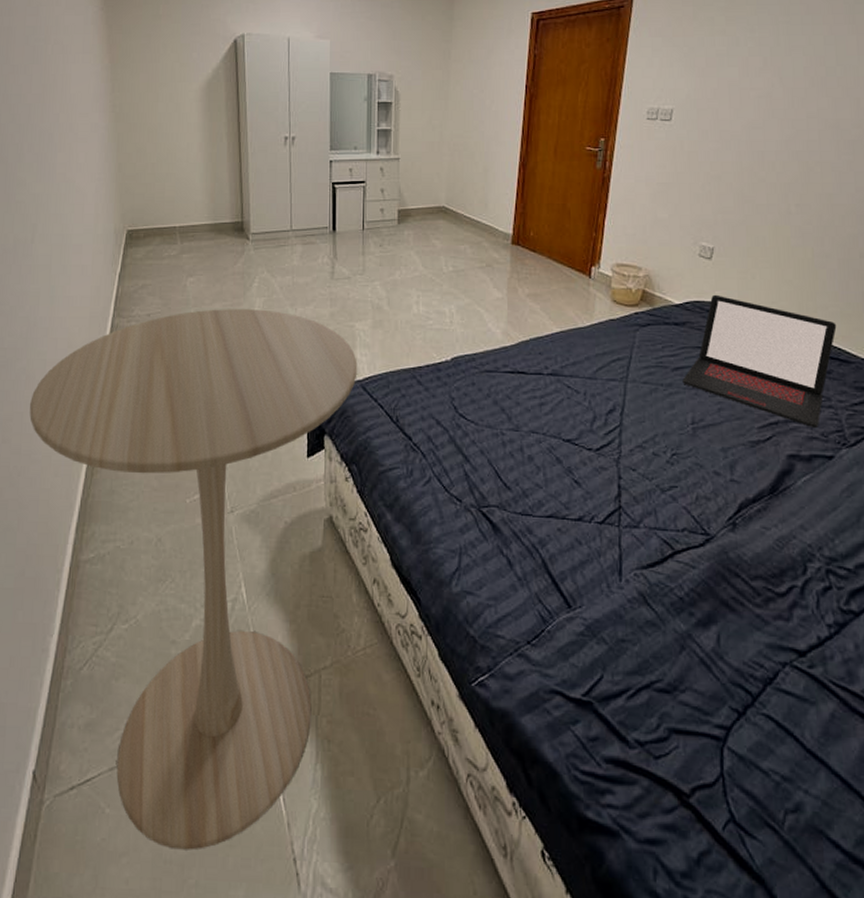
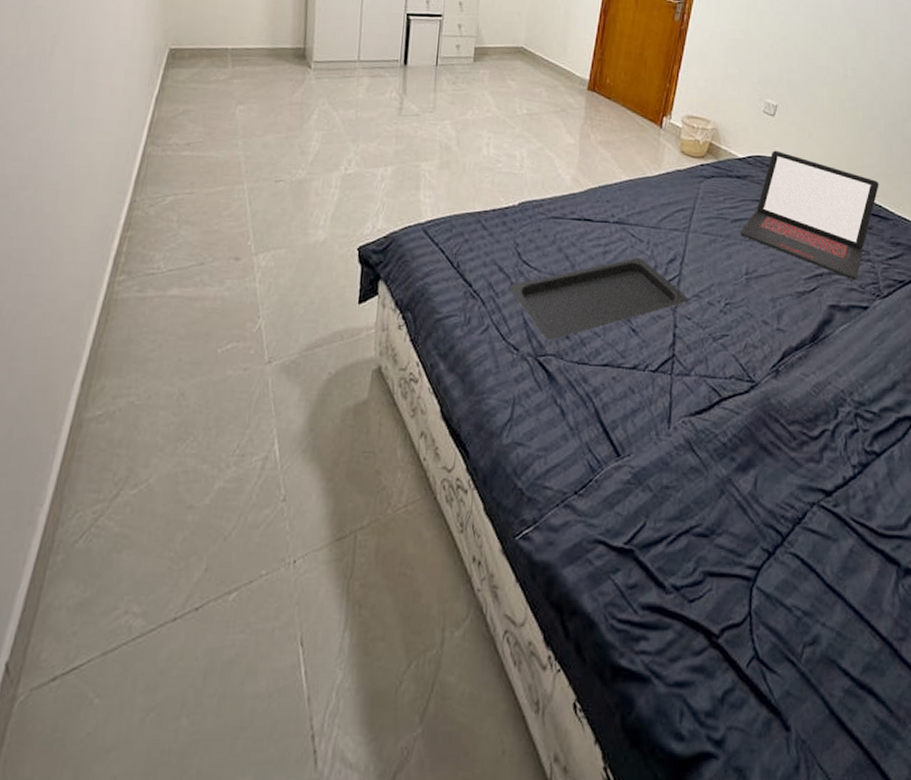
pedestal table: present [29,309,358,850] -> none [32,141,421,738]
serving tray: none [448,409,632,492] -> present [509,258,688,341]

